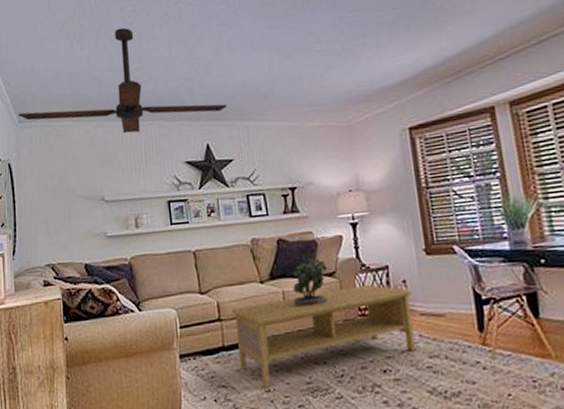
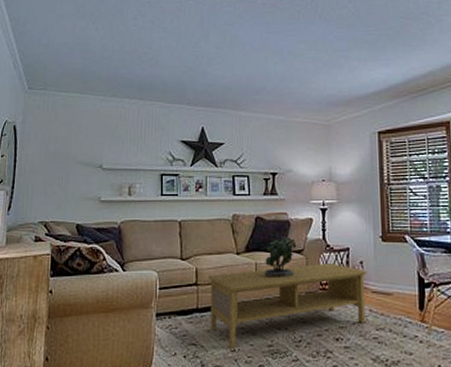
ceiling fan: present [18,27,228,134] -> none [29,15,224,111]

